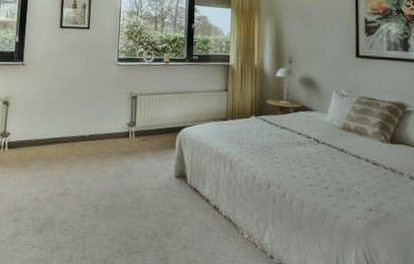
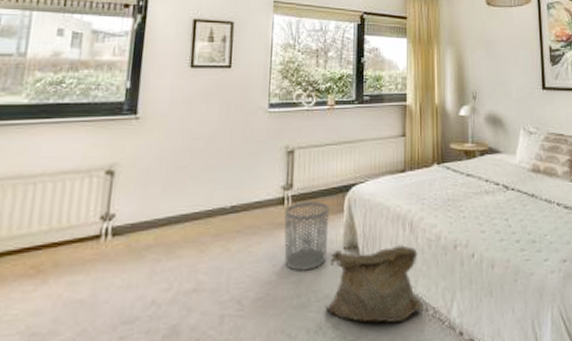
waste bin: none [128,137,164,190] -> present [283,202,329,271]
bag: none [160,178,239,241] -> present [325,245,422,323]

